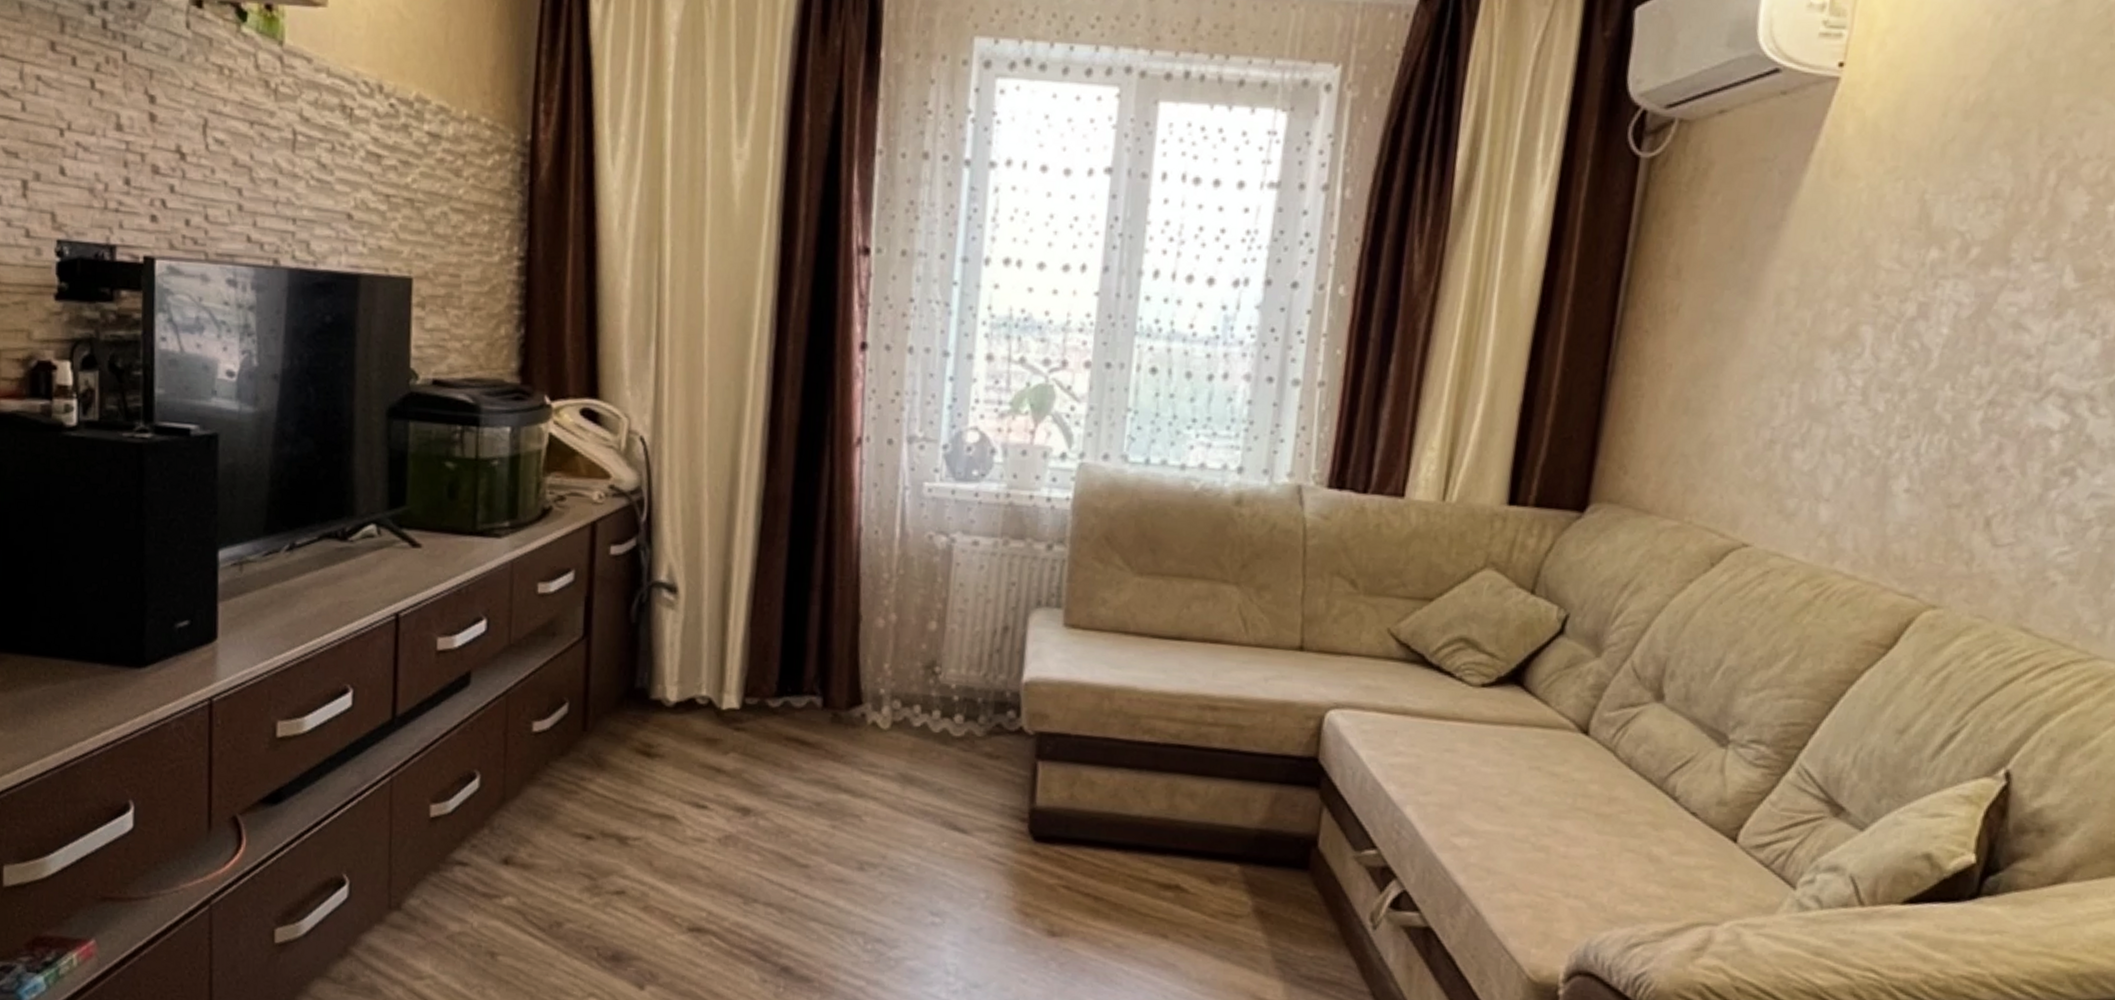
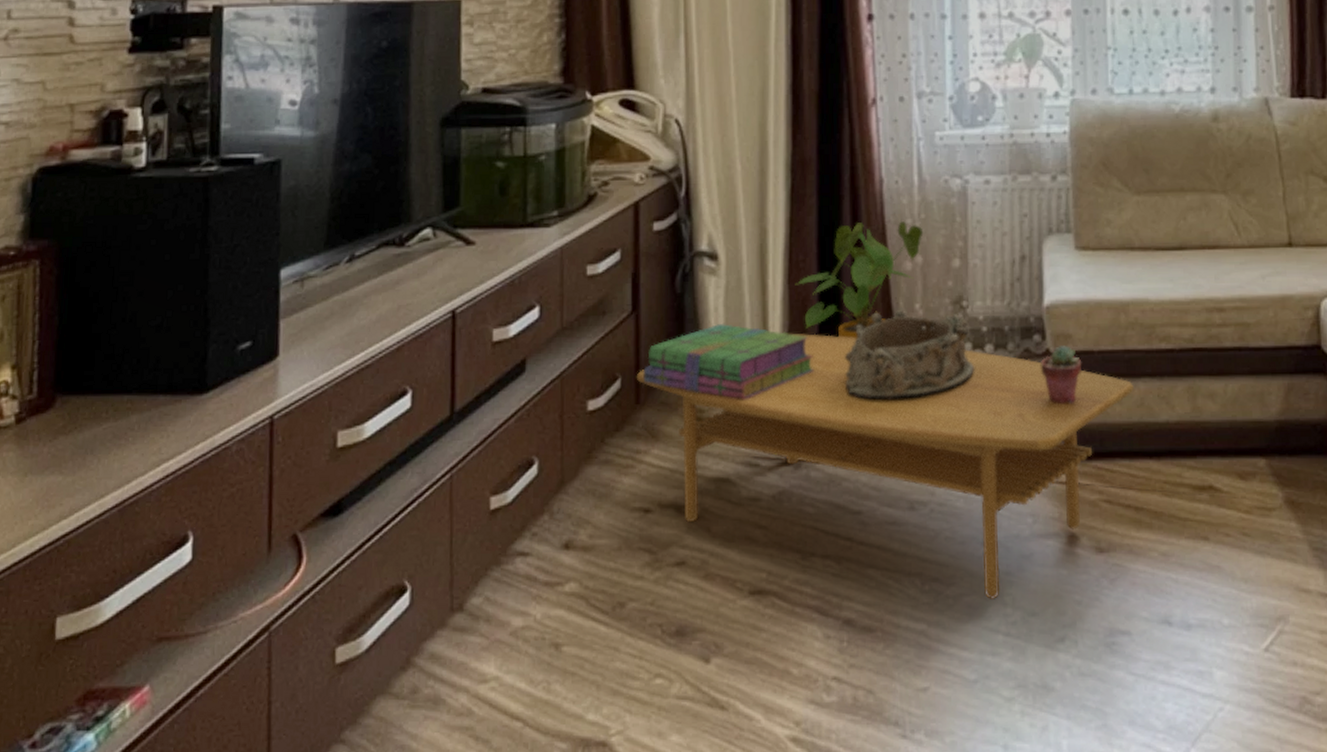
coffee table: none [584,677,1109,967] -> present [636,333,1134,599]
stack of books: none [592,660,771,741] -> present [643,324,815,400]
house plant: none [757,571,901,693] -> present [795,220,924,339]
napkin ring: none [802,667,941,762] -> present [844,310,974,401]
potted succulent: none [1012,725,1057,786] -> present [1041,346,1082,405]

